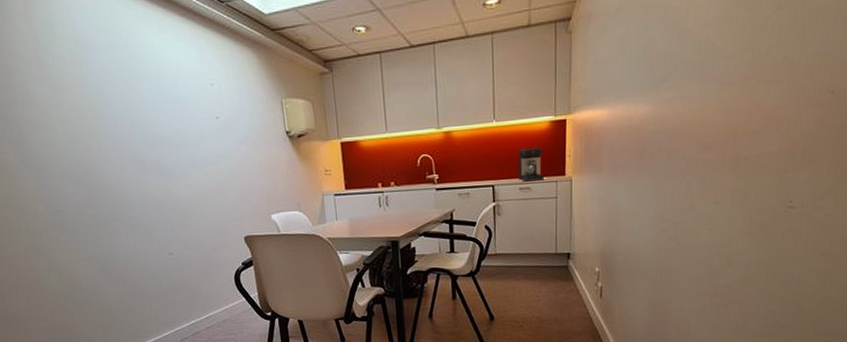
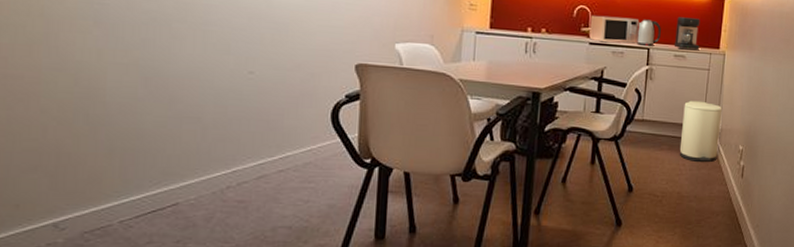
microwave: none [434,158,481,187] -> present [589,15,640,43]
kettle: none [480,157,504,184] -> present [637,19,661,46]
pedal bin: none [534,229,574,287] -> present [679,100,723,162]

